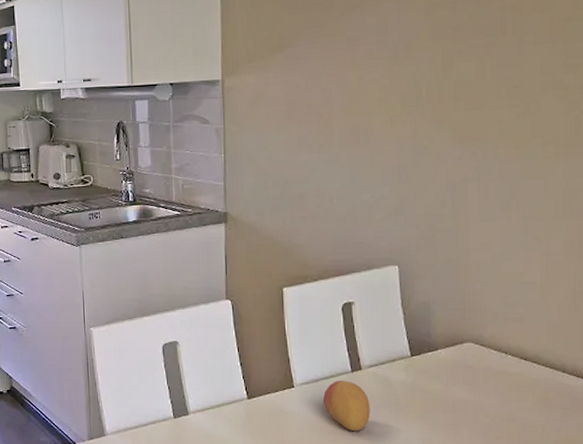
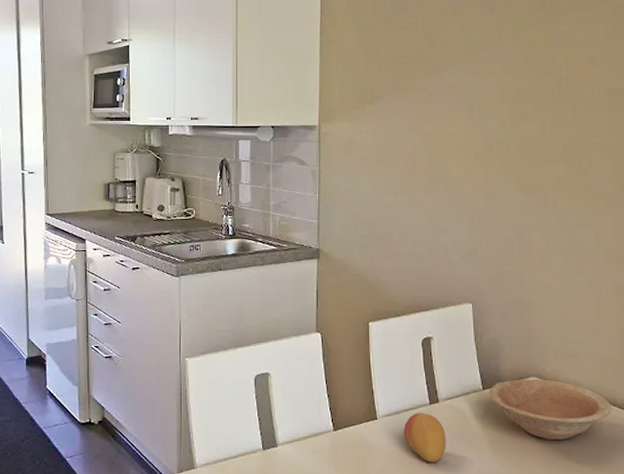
bowl: none [418,344,561,409] -> present [489,379,612,441]

